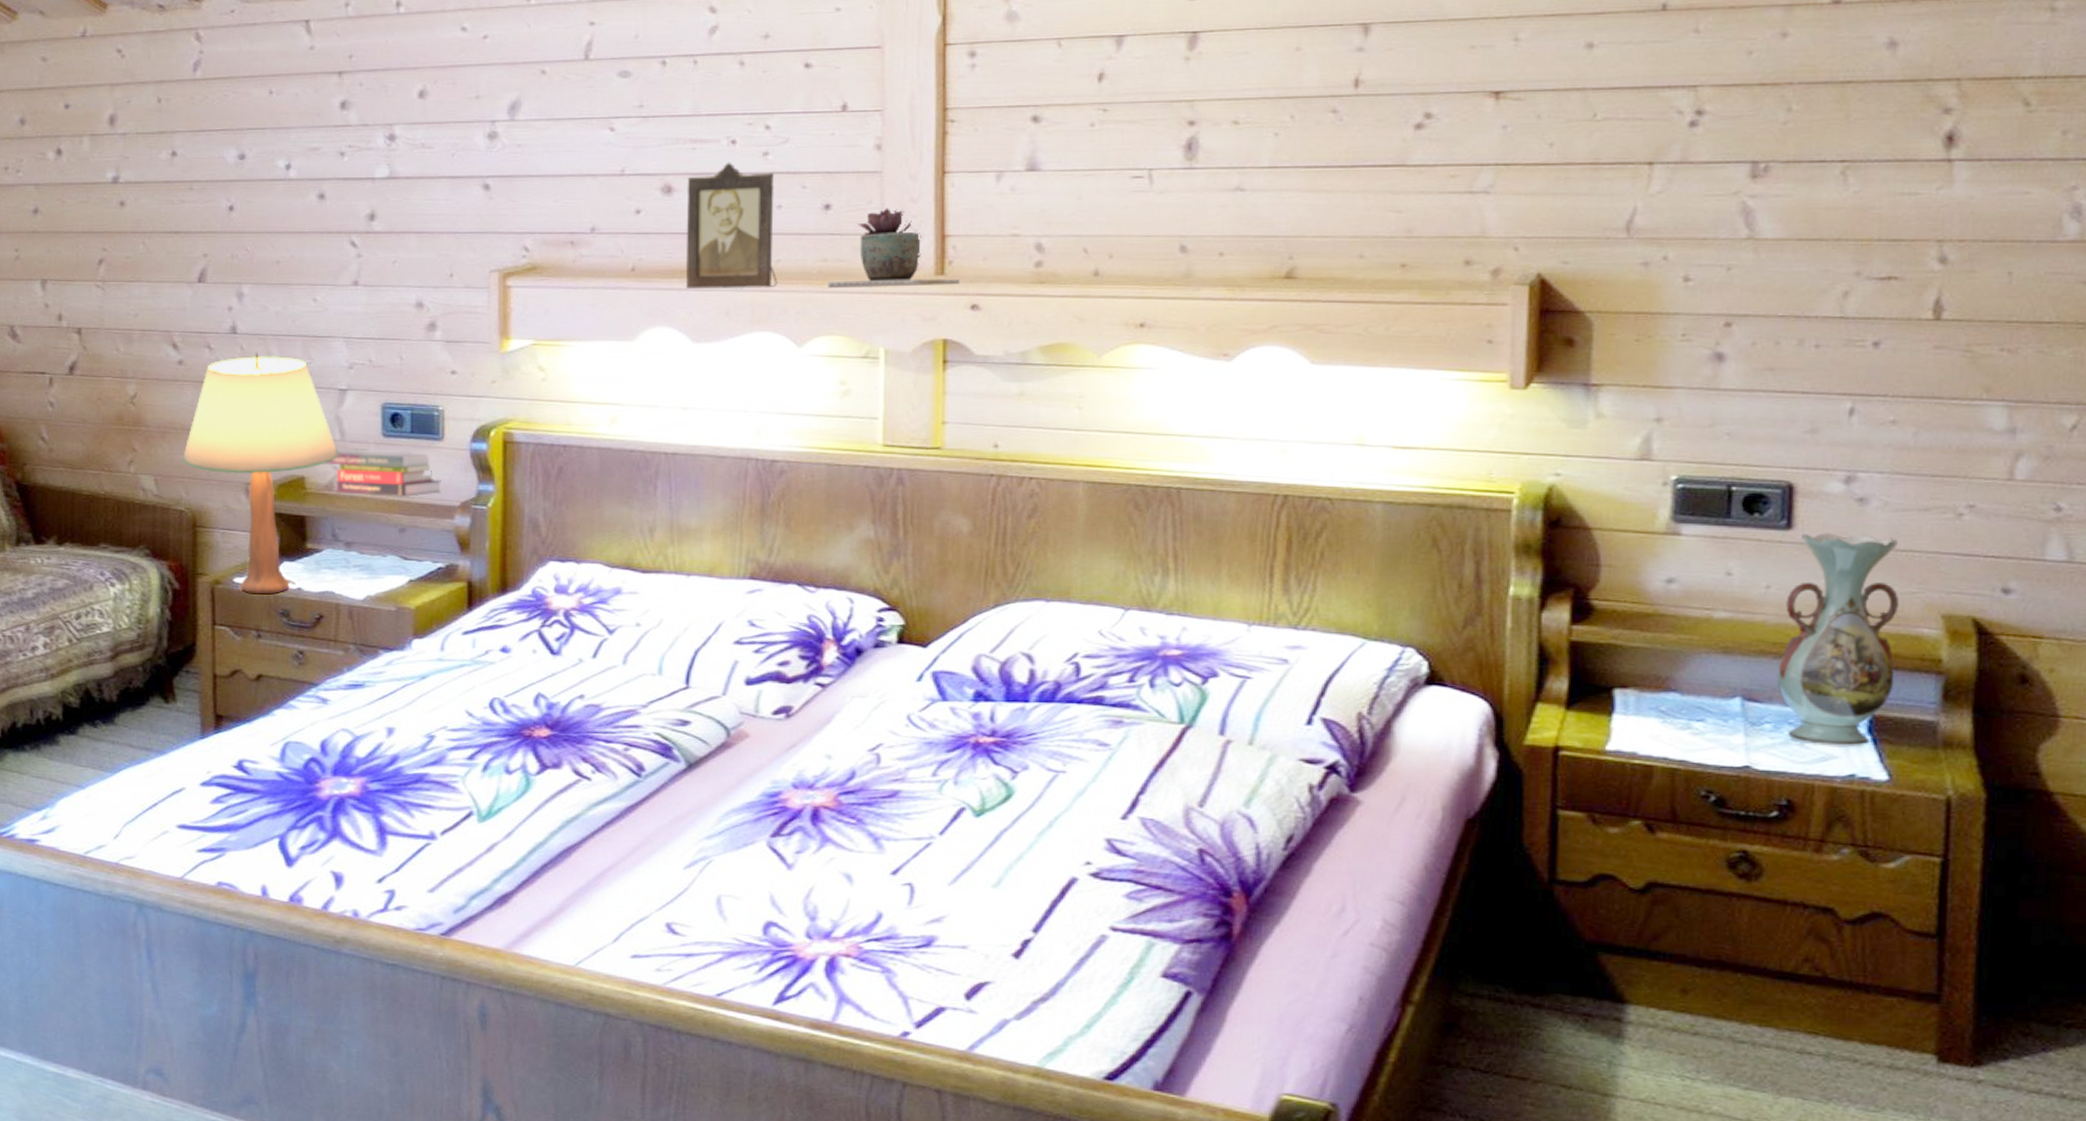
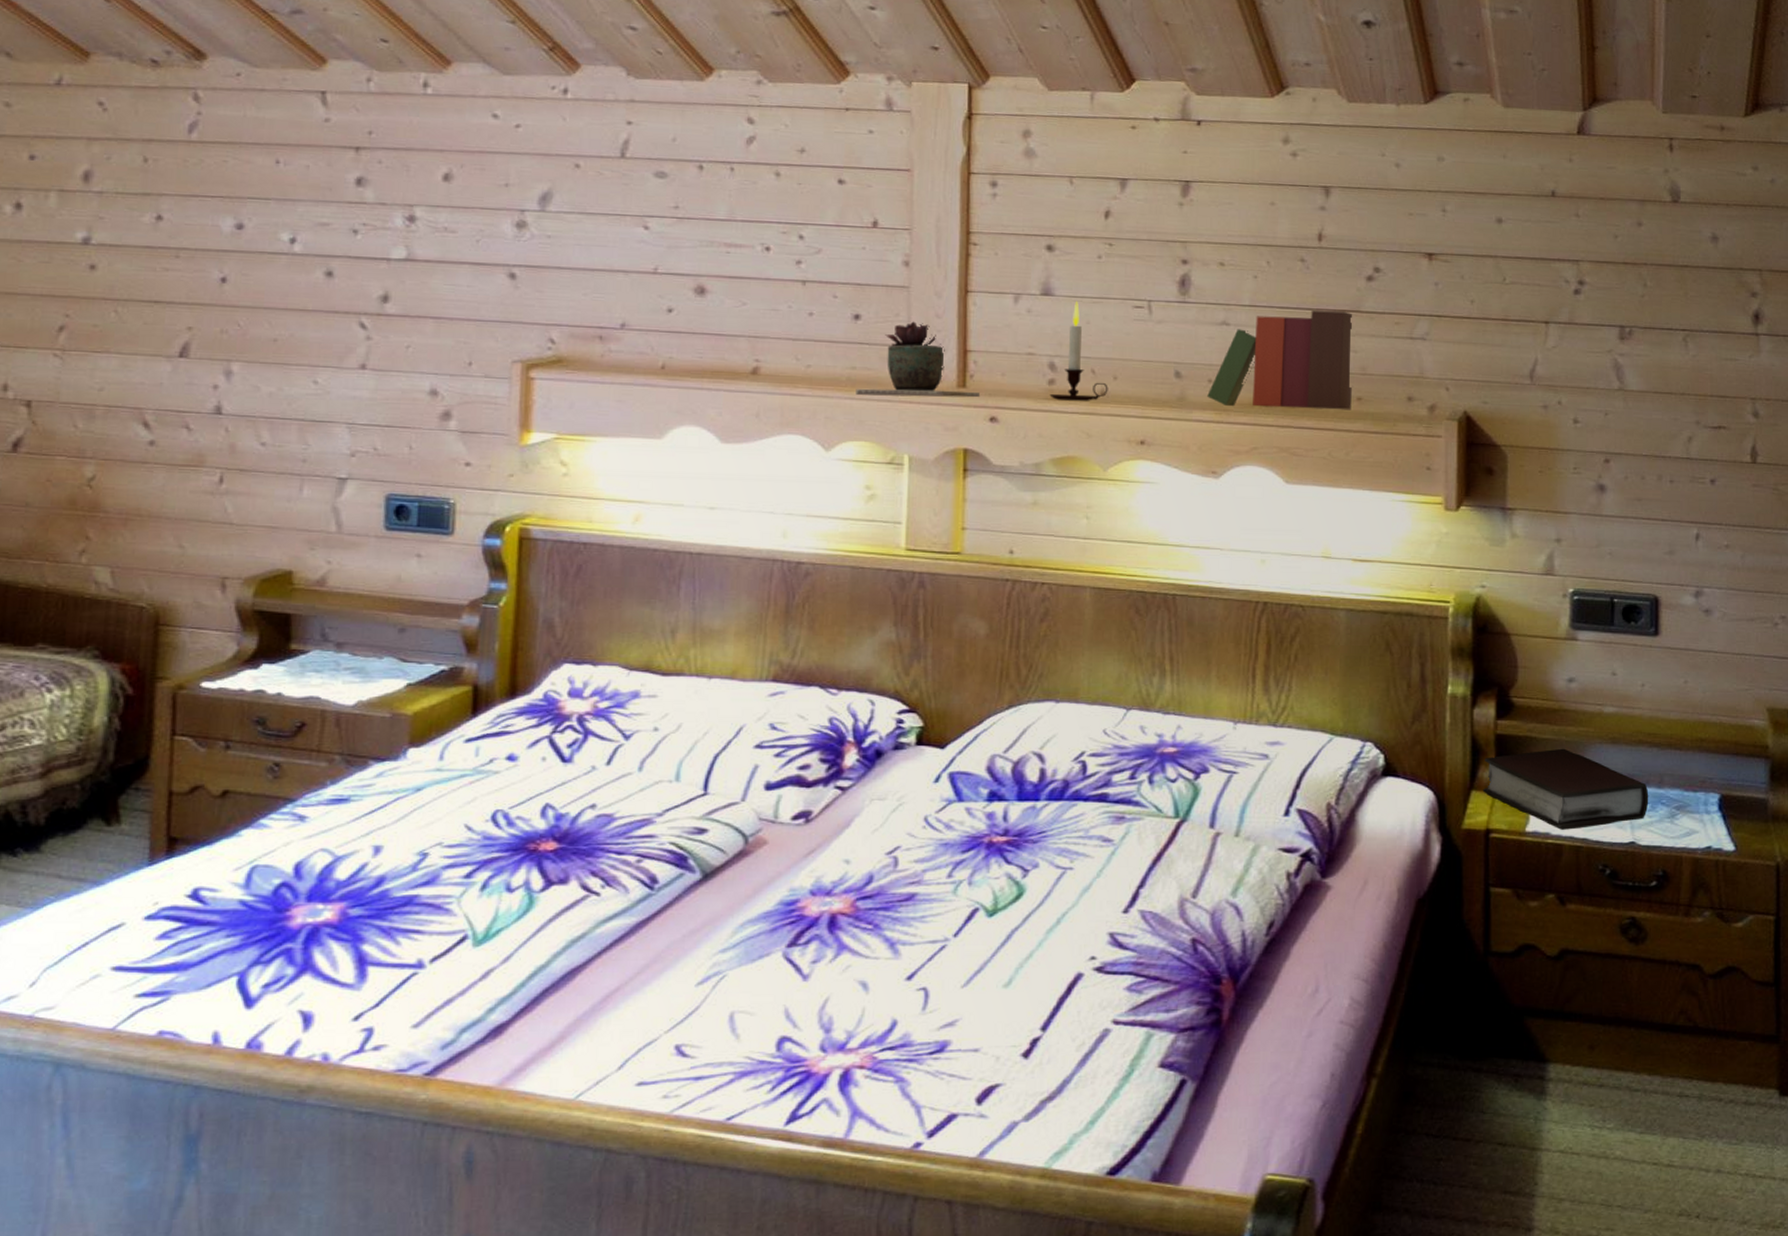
table lamp: present [182,352,339,595] -> none [146,435,335,701]
books: present [324,449,441,497] -> none [316,542,449,594]
photo frame: present [685,162,778,290] -> none [716,267,808,392]
candle: none [1036,176,1103,285] -> present [1049,302,1108,402]
books: none [1218,166,1396,282] -> present [1207,309,1352,411]
bible: none [1552,658,1771,751] -> present [1483,748,1649,831]
decorative vase: present [1776,533,1900,748] -> none [1651,639,1737,823]

